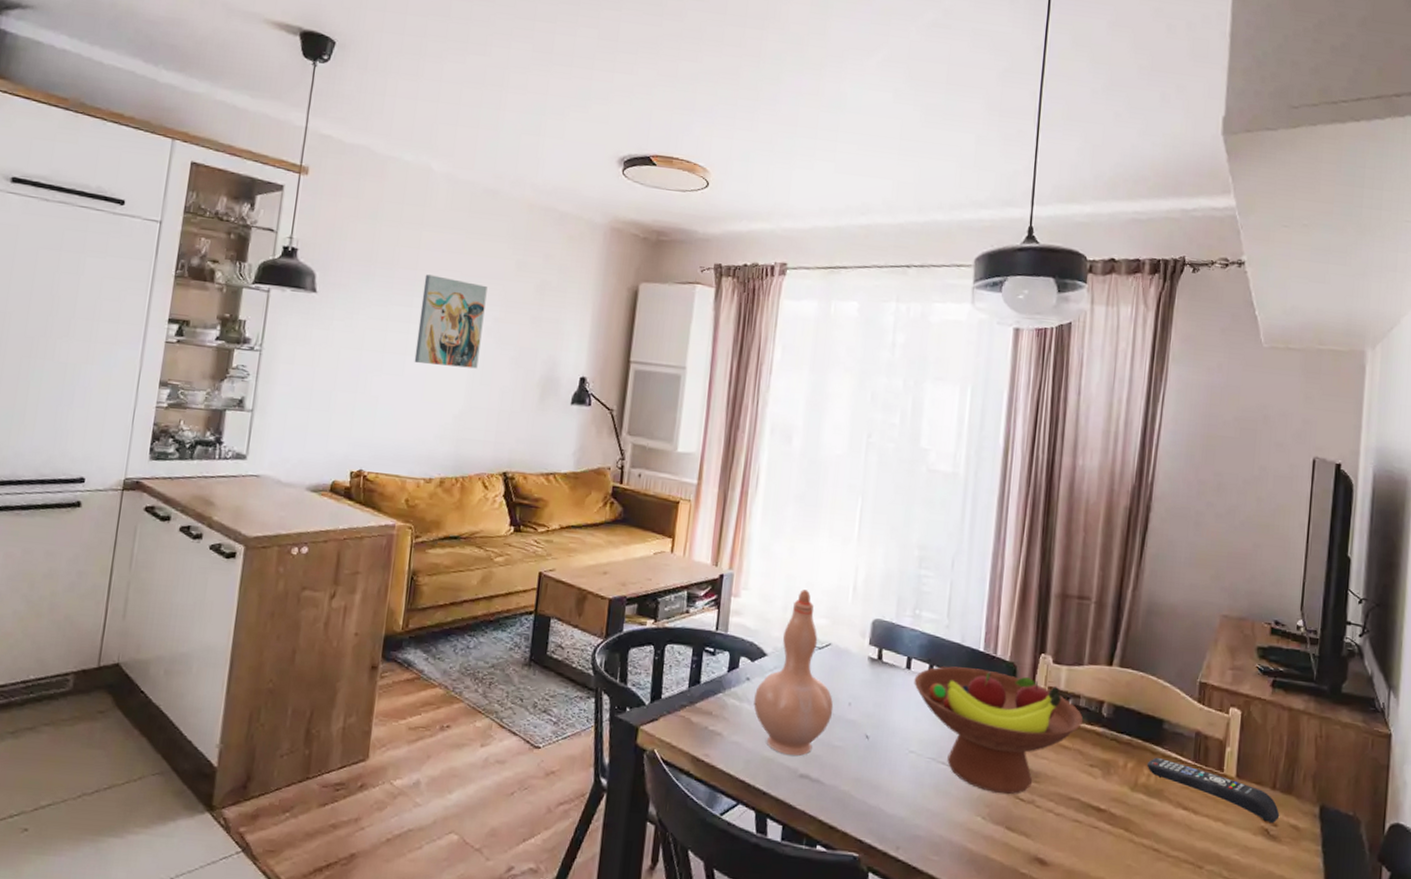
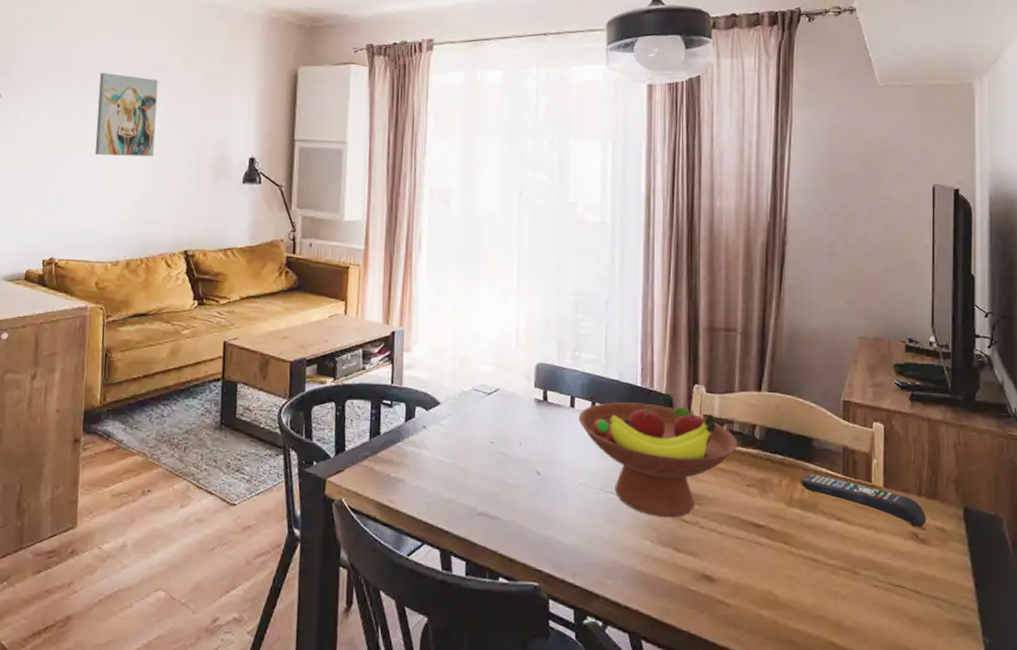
vase: present [753,588,834,756] -> none [431,339,506,495]

